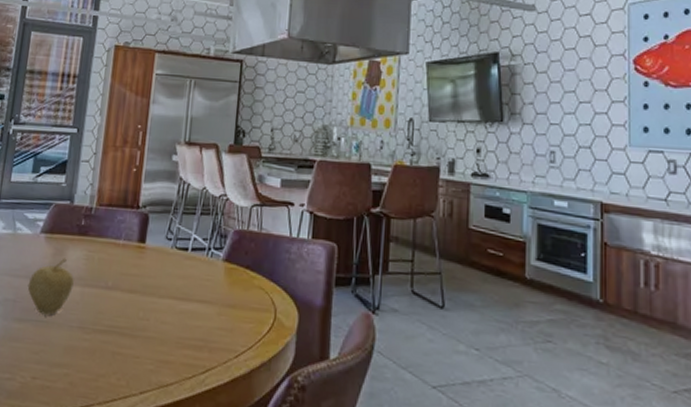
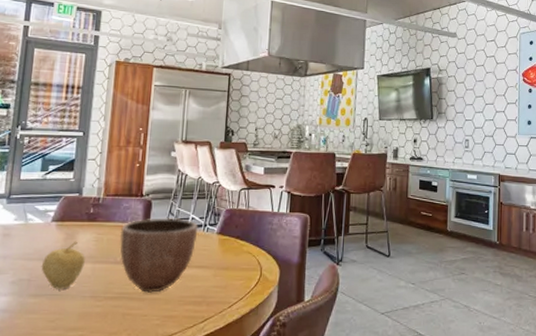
decorative bowl: none [112,236,201,329] -> present [119,218,198,293]

